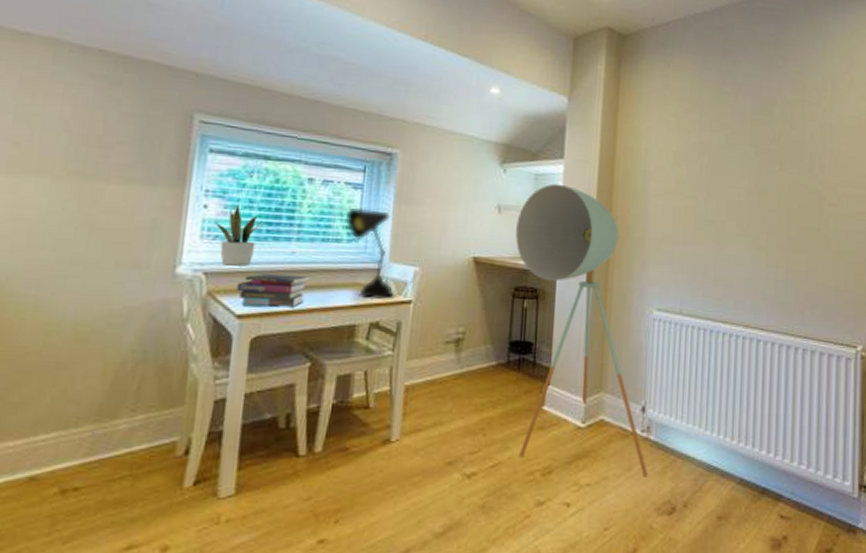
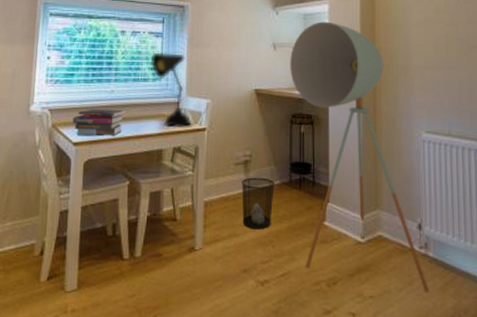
potted plant: present [214,204,265,268] -> none [55,54,91,105]
waste bin: none [449,357,490,417] -> present [241,177,275,230]

